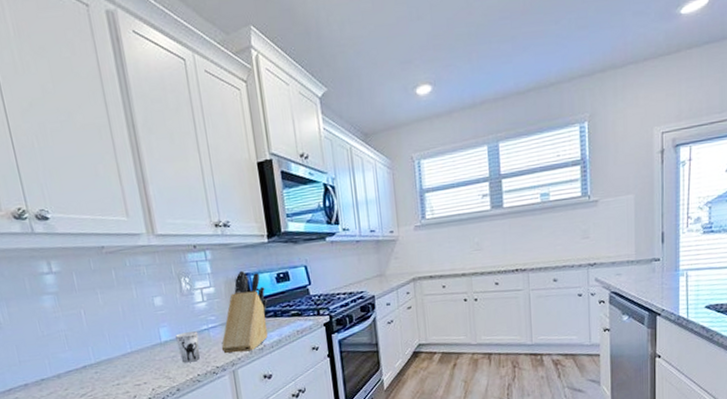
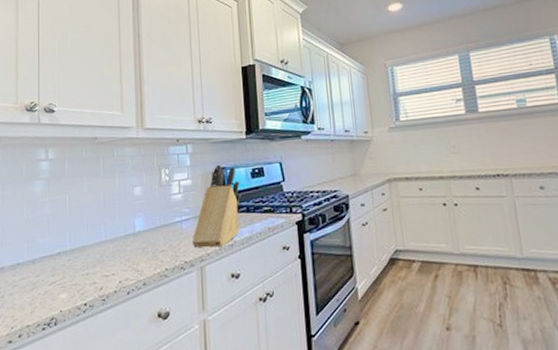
cup: present [175,331,200,363] -> none [149,223,171,256]

